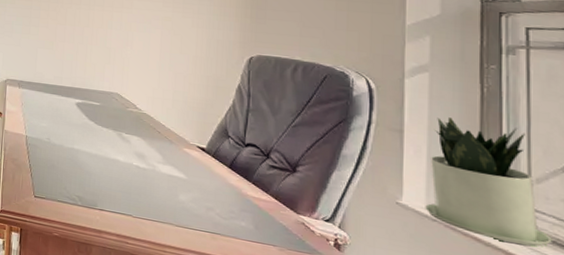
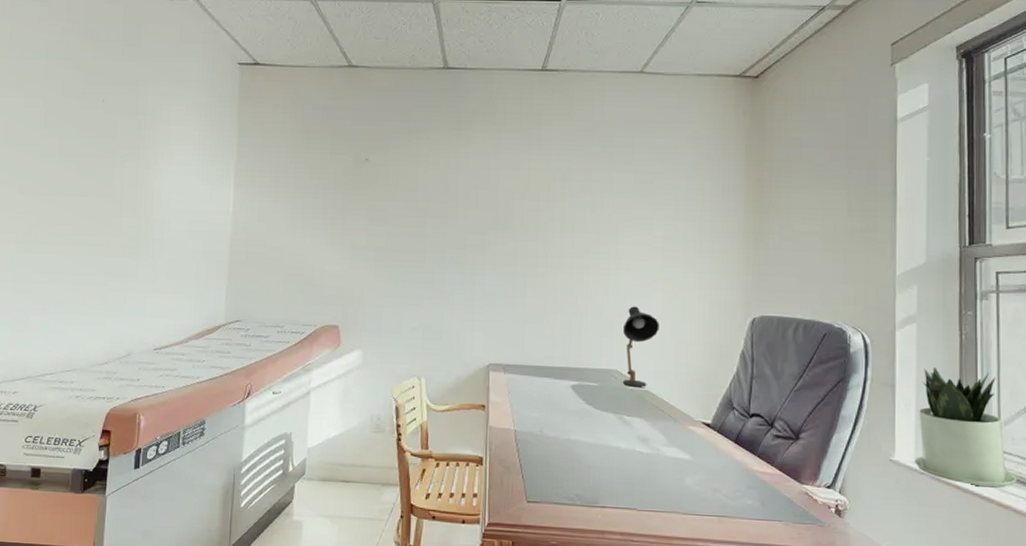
desk lamp: none [122,39,158,110] -> present [622,306,659,387]

